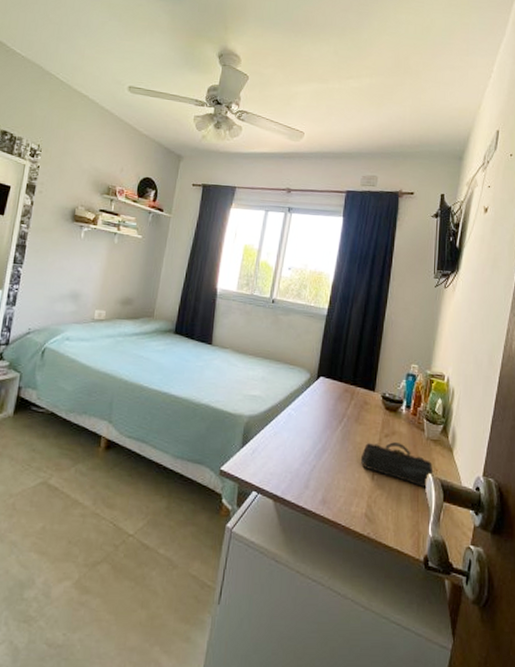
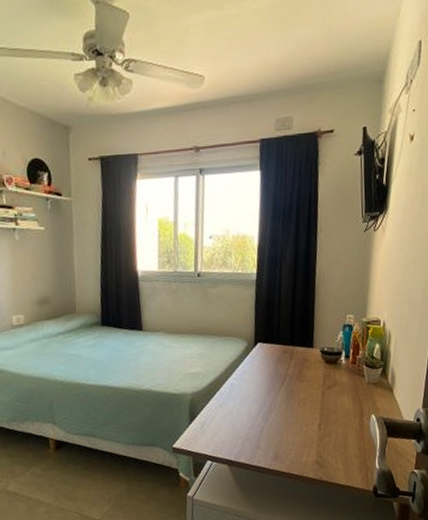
pencil case: present [360,442,434,488] -> none [306,392,376,428]

